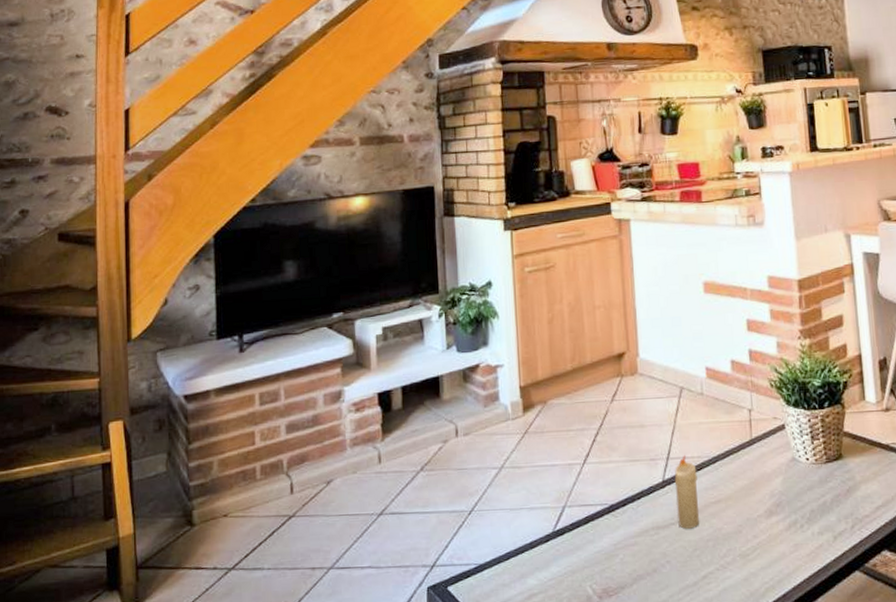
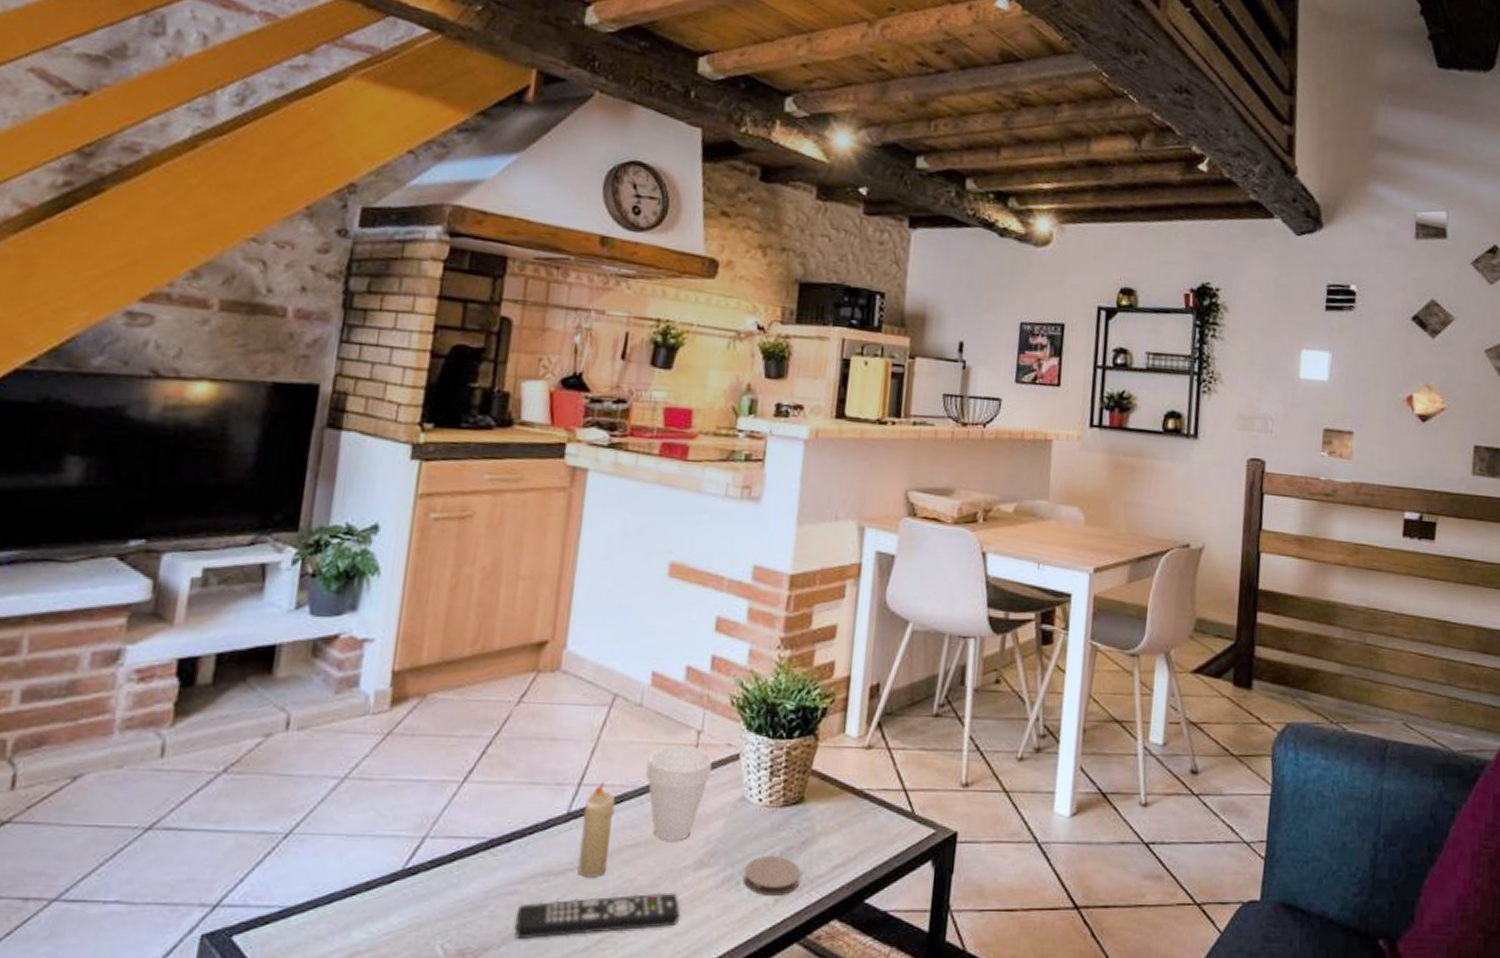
remote control: none [639,536,762,578] -> present [514,892,681,938]
cup: none [715,421,766,497] -> present [646,745,713,841]
coaster: none [805,502,852,534] -> present [743,856,802,896]

